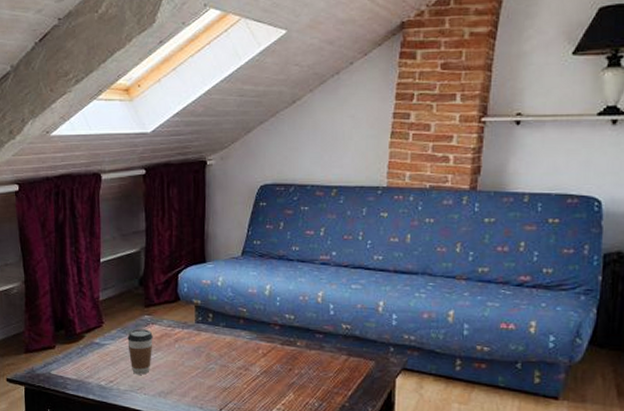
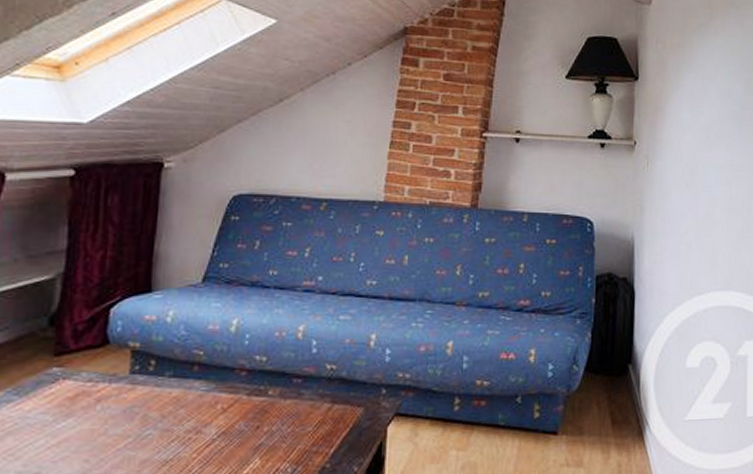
coffee cup: present [127,329,153,375] -> none [20,387,63,455]

